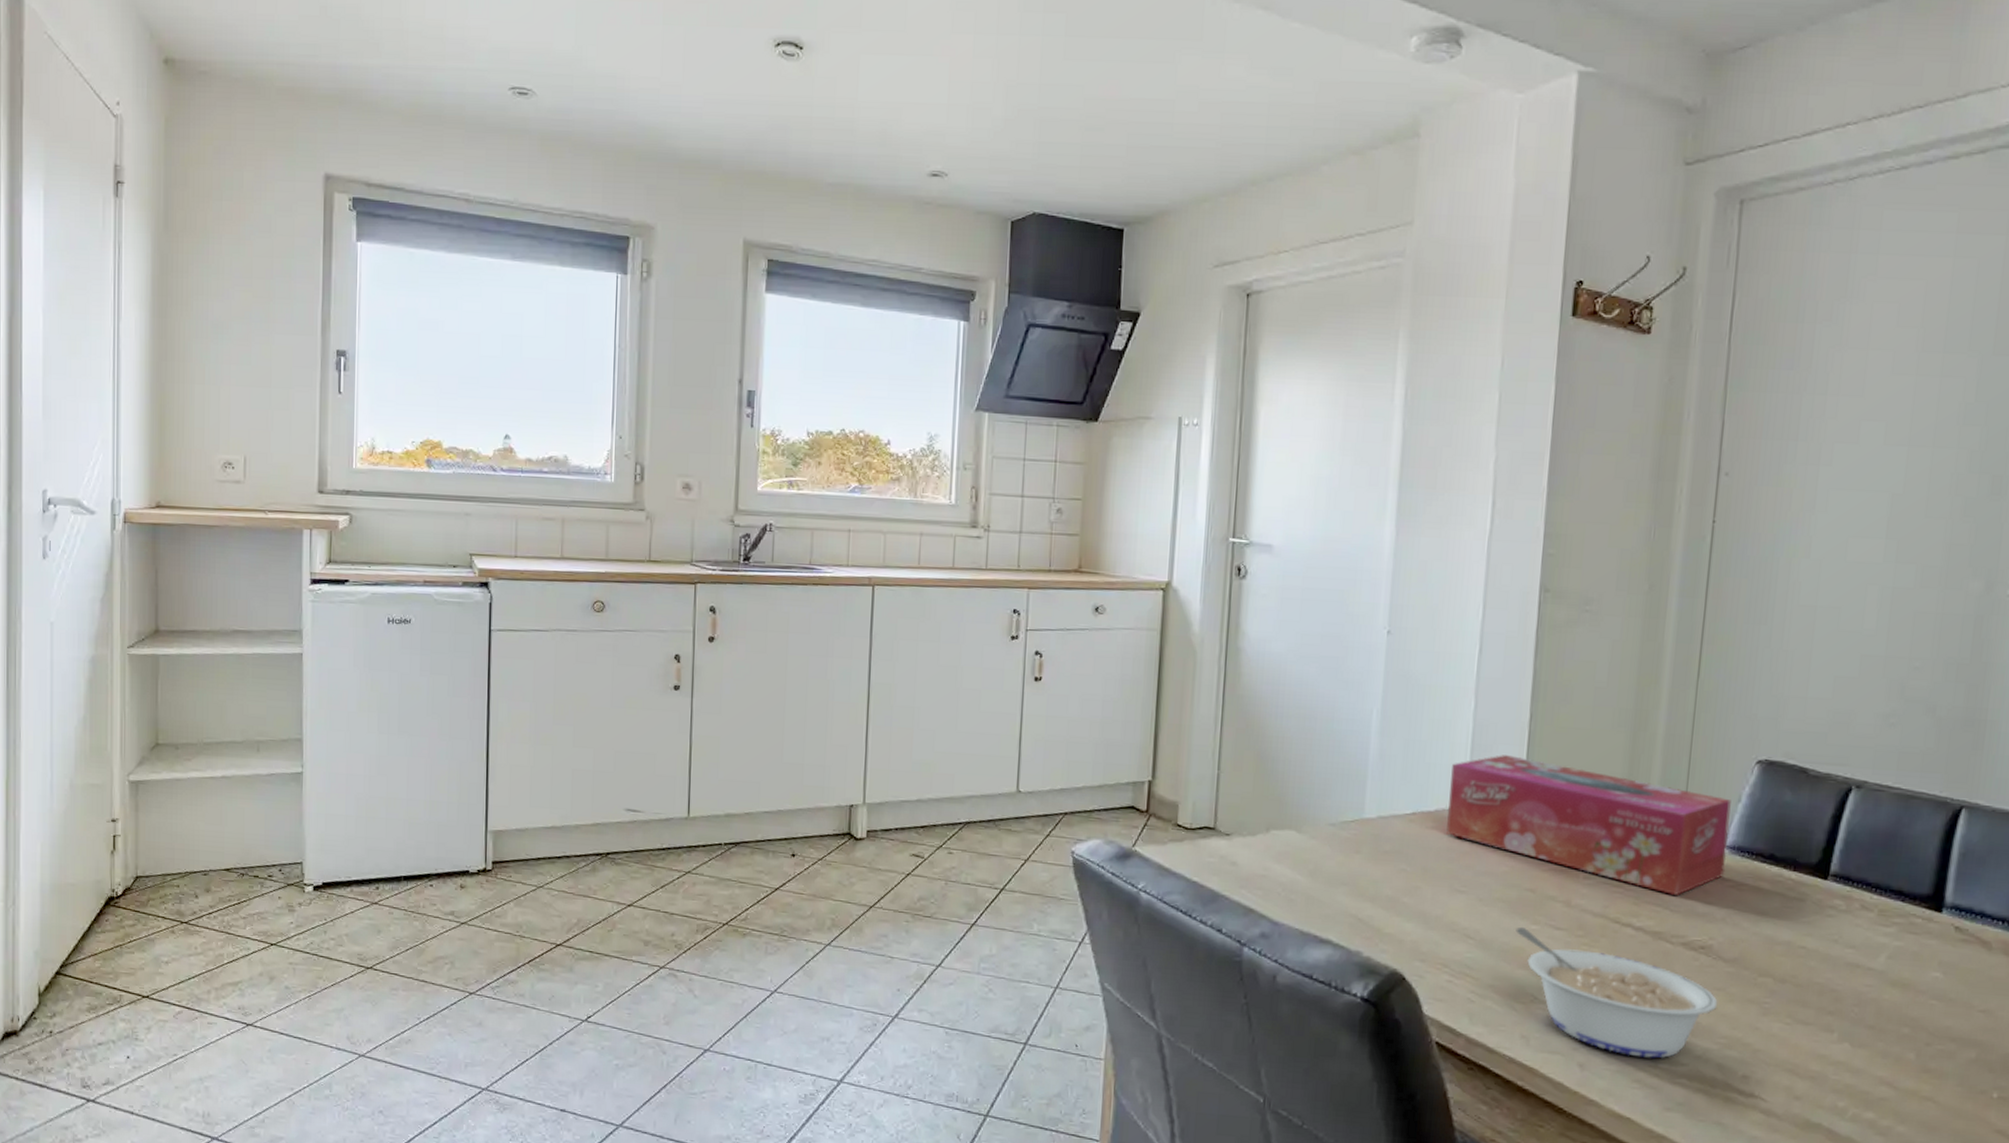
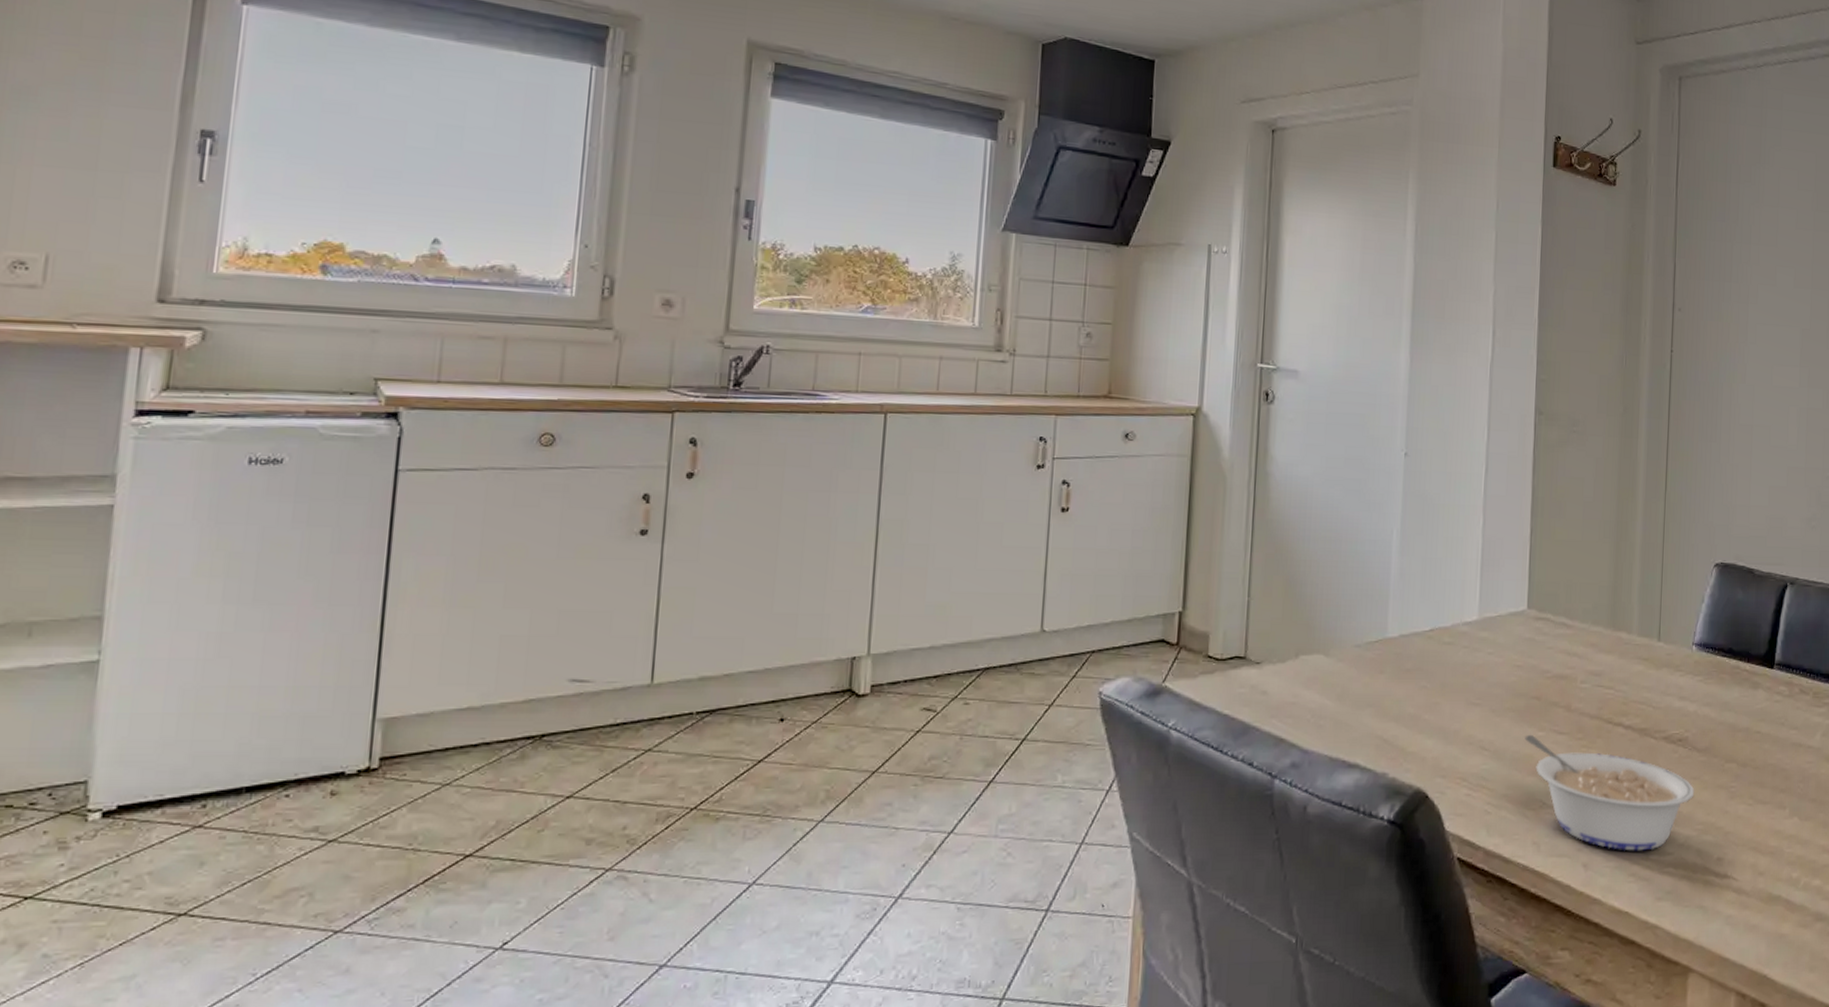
tissue box: present [1446,755,1731,895] -> none [1462,569,1696,692]

